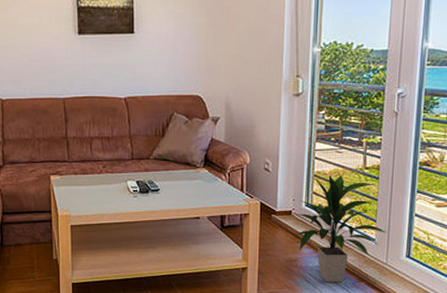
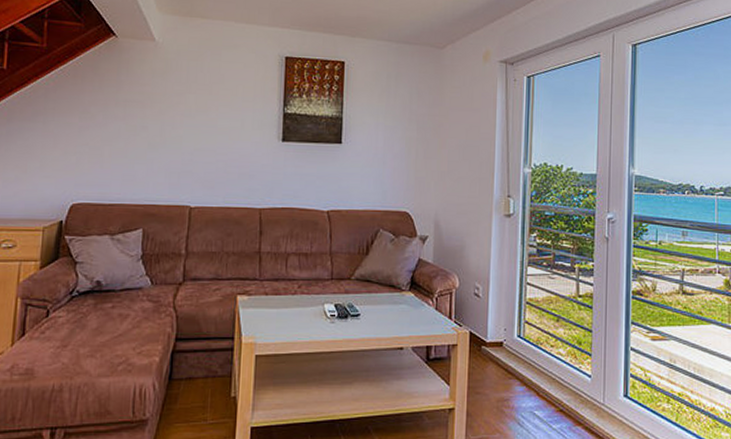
indoor plant: present [295,174,387,283] -> none [506,302,603,427]

